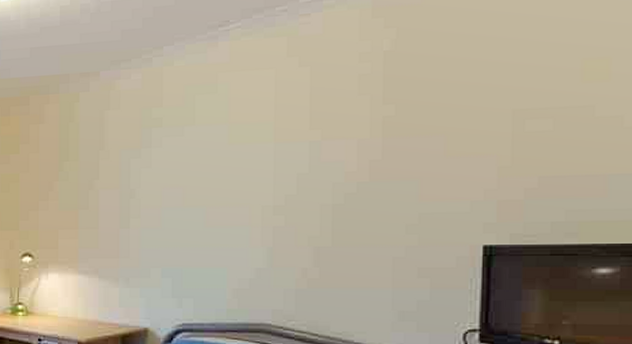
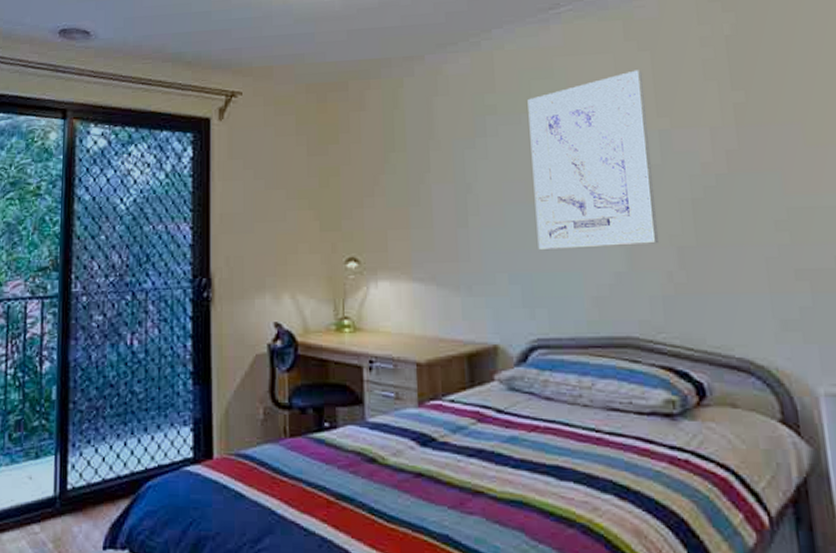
wall art: none [190,85,301,249] -> present [527,70,660,251]

